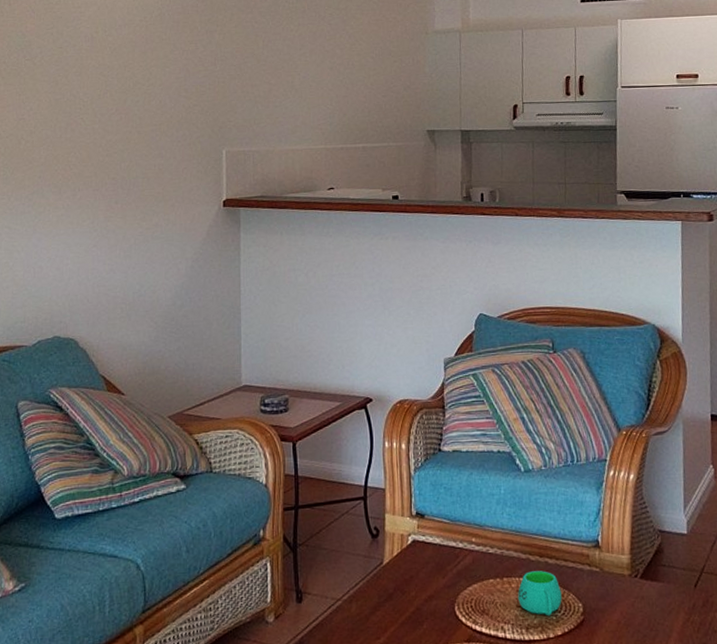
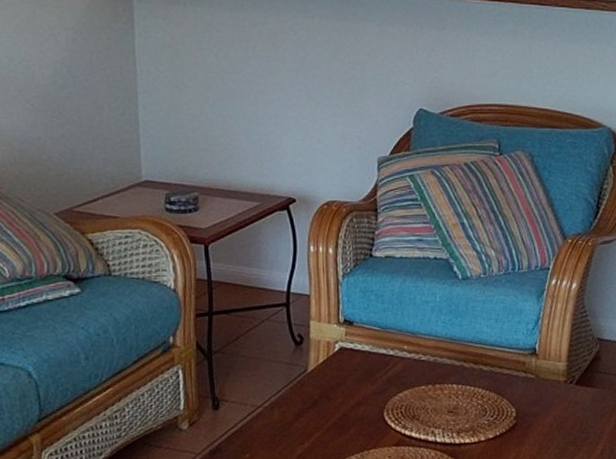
mug: present [518,571,562,616] -> none [450,377,495,421]

